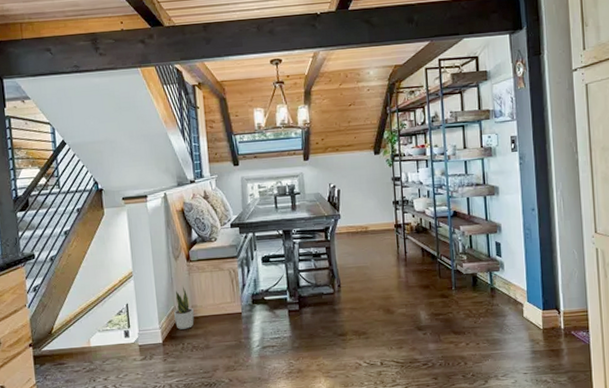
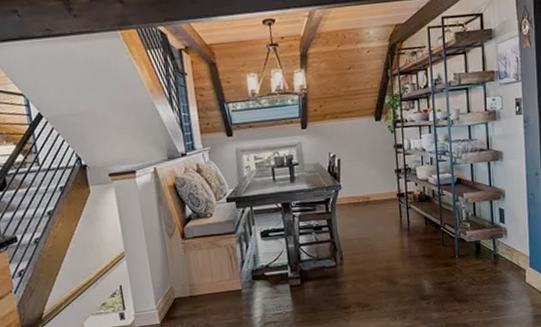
potted plant: present [173,286,194,330] -> none [170,265,193,309]

